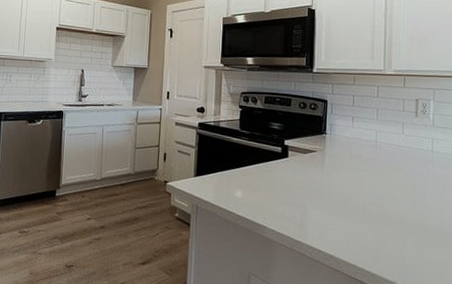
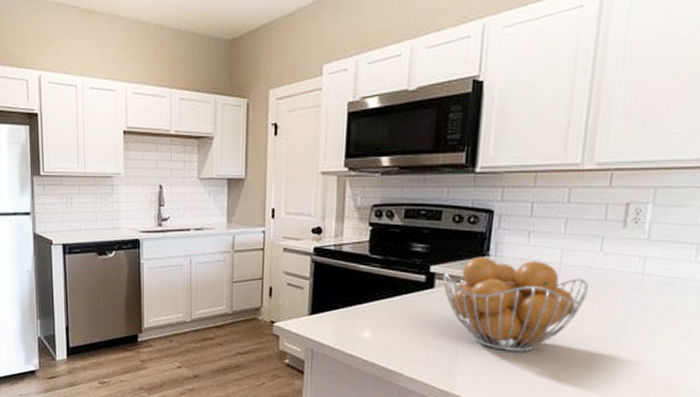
fruit basket: none [293,134,397,210] -> present [442,256,589,352]

